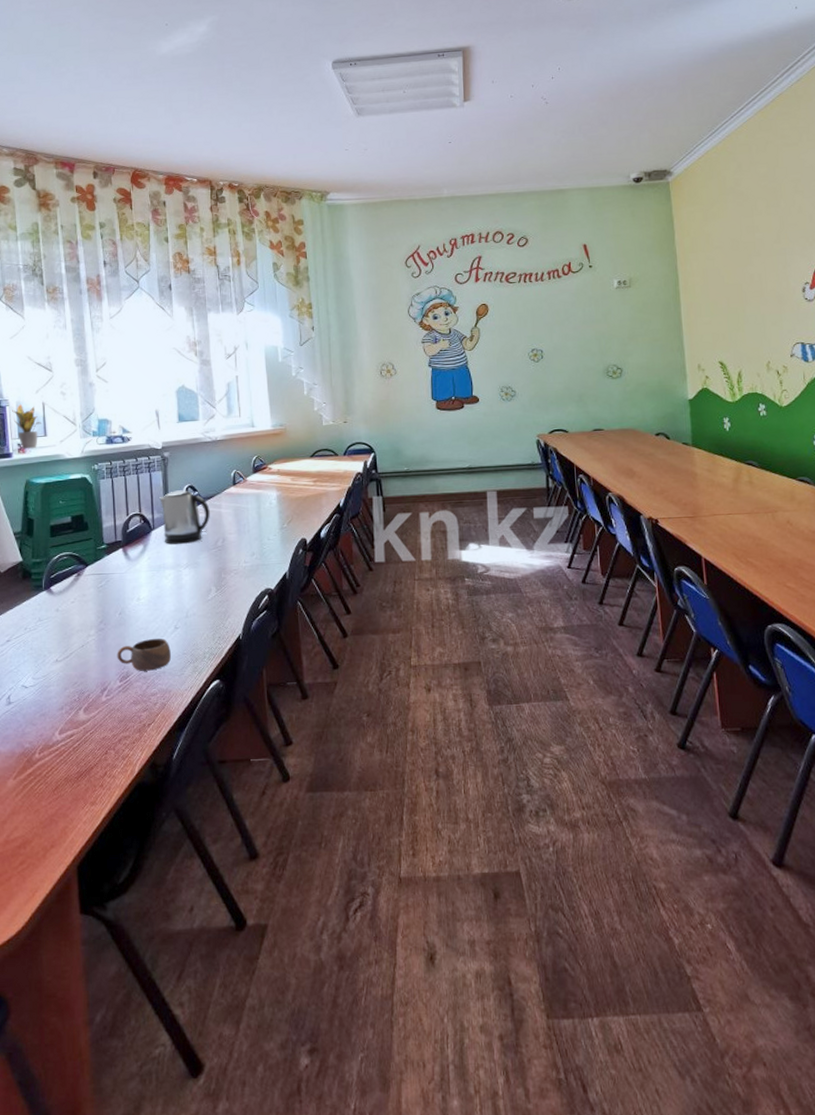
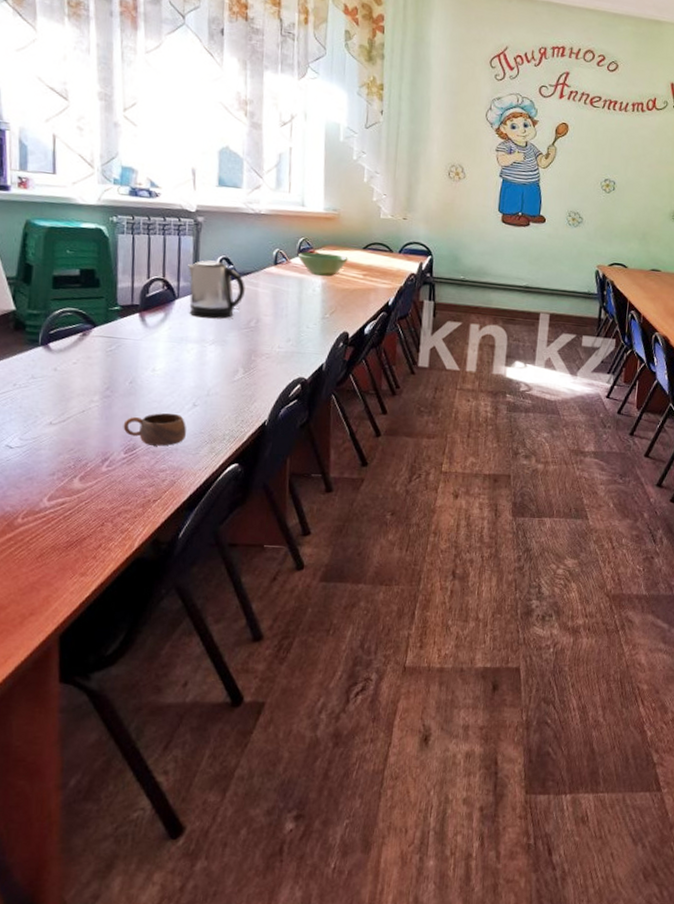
potted plant: present [12,403,41,450] -> none [13,130,50,186]
bowl: none [252,466,298,490] -> present [297,252,348,277]

